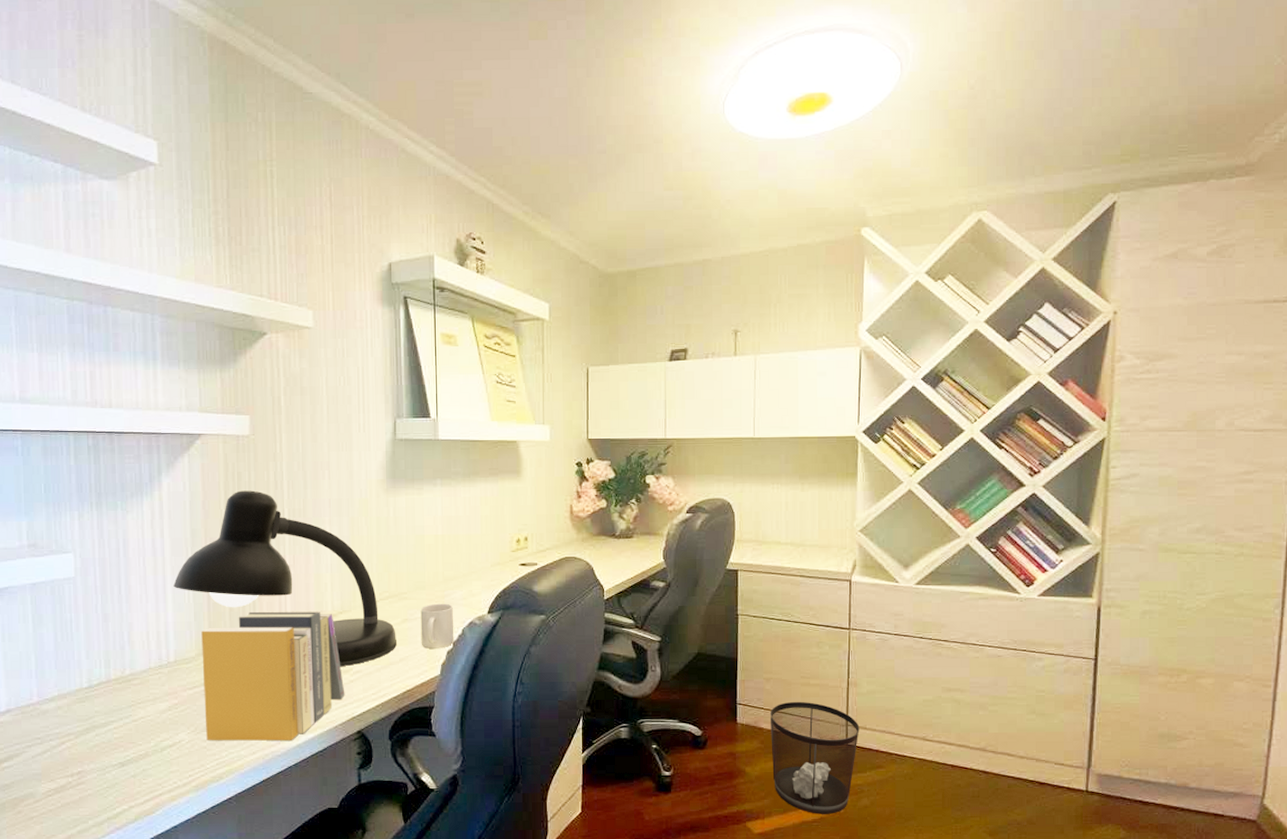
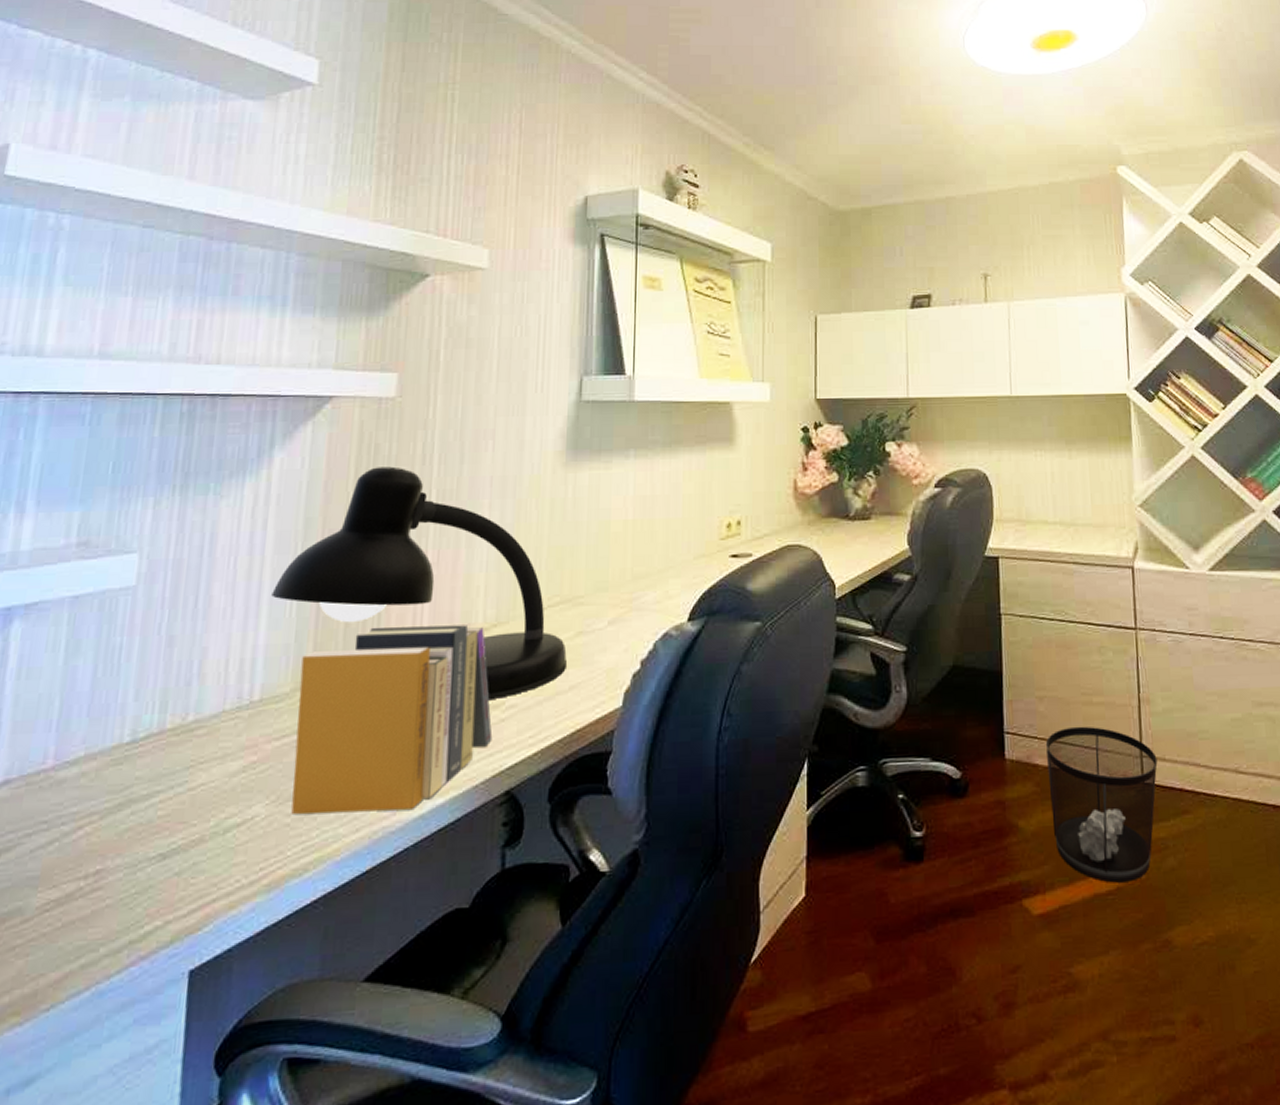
mug: present [420,603,453,649] -> none [599,609,643,671]

